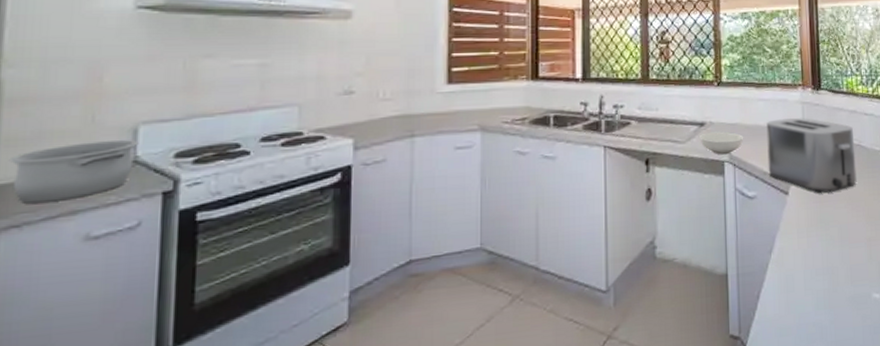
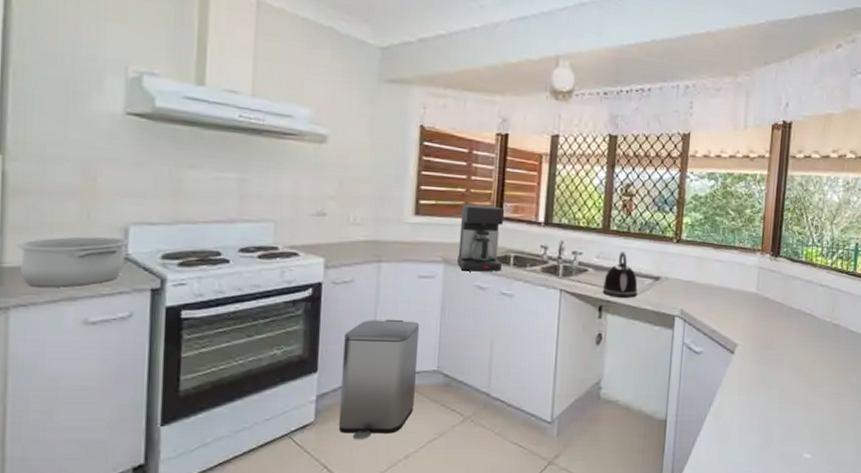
pedal bin: none [375,196,459,337] -> present [338,319,420,440]
coffee maker: none [494,66,541,137] -> present [456,204,505,272]
kettle: none [647,100,683,148] -> present [602,252,638,298]
bowl: present [700,131,744,155] -> none [653,287,697,310]
toaster: present [765,117,857,193] -> none [717,281,807,356]

